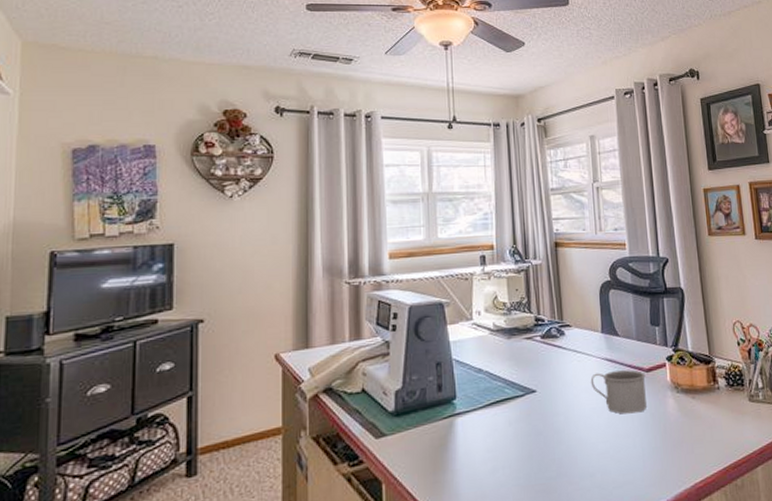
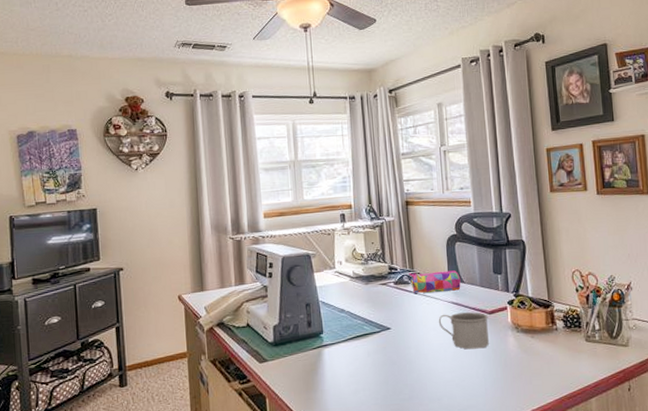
pencil case: none [557,322,616,349] -> present [409,270,461,293]

